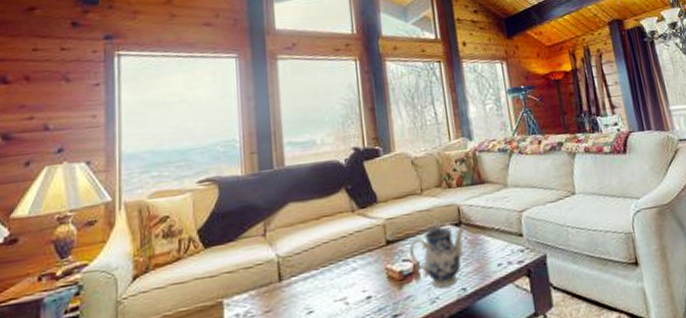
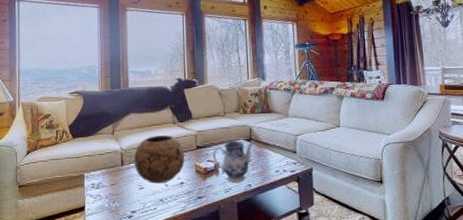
decorative bowl: none [297,229,372,303] -> present [134,135,185,184]

